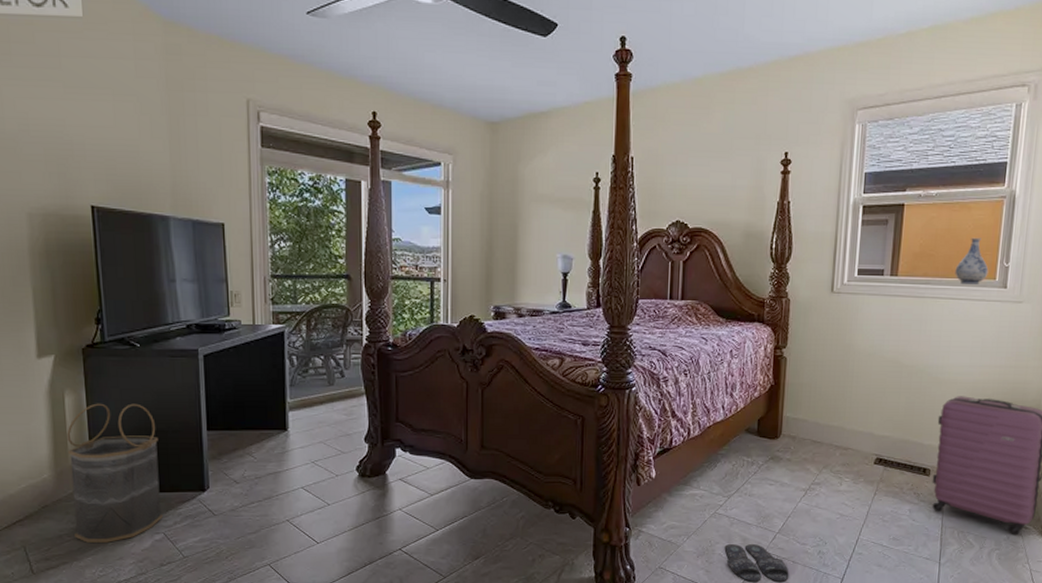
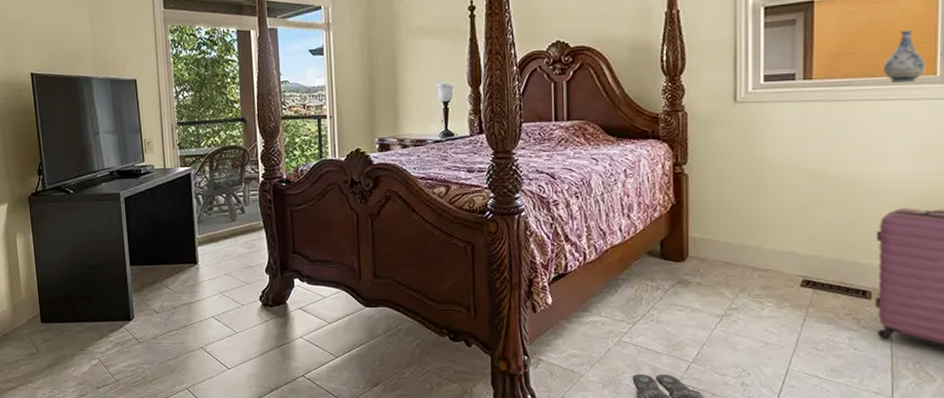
basket: present [67,403,163,543] -> none [19,243,97,367]

